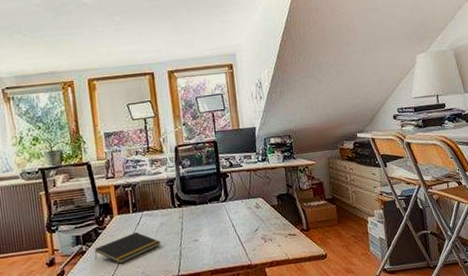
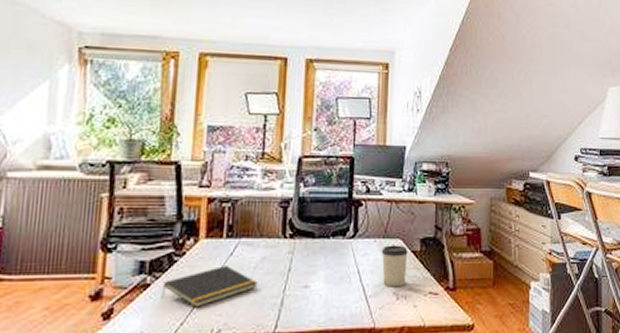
cup: none [248,202,270,234] -> present [381,245,408,287]

